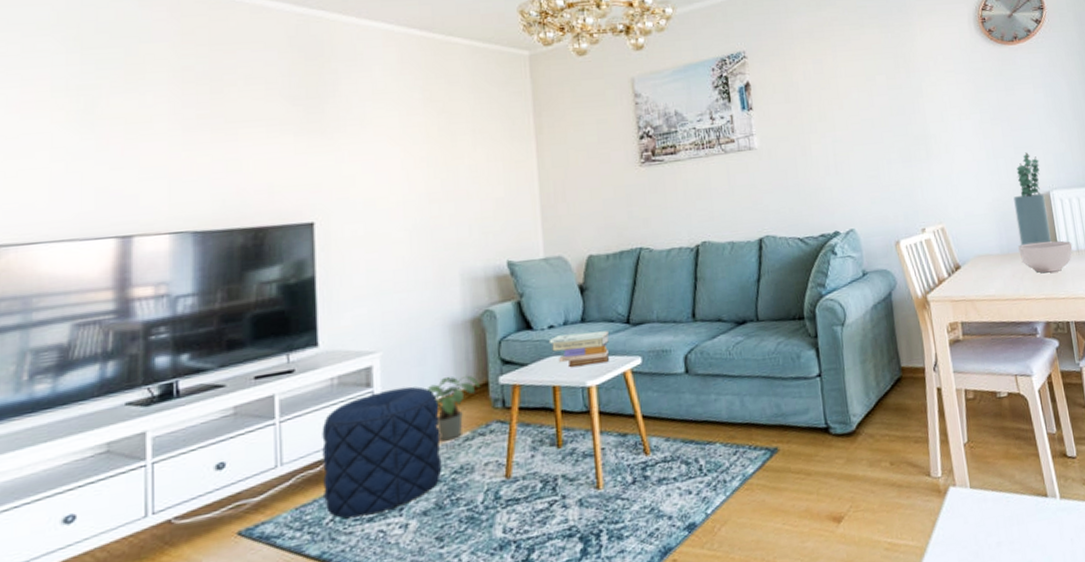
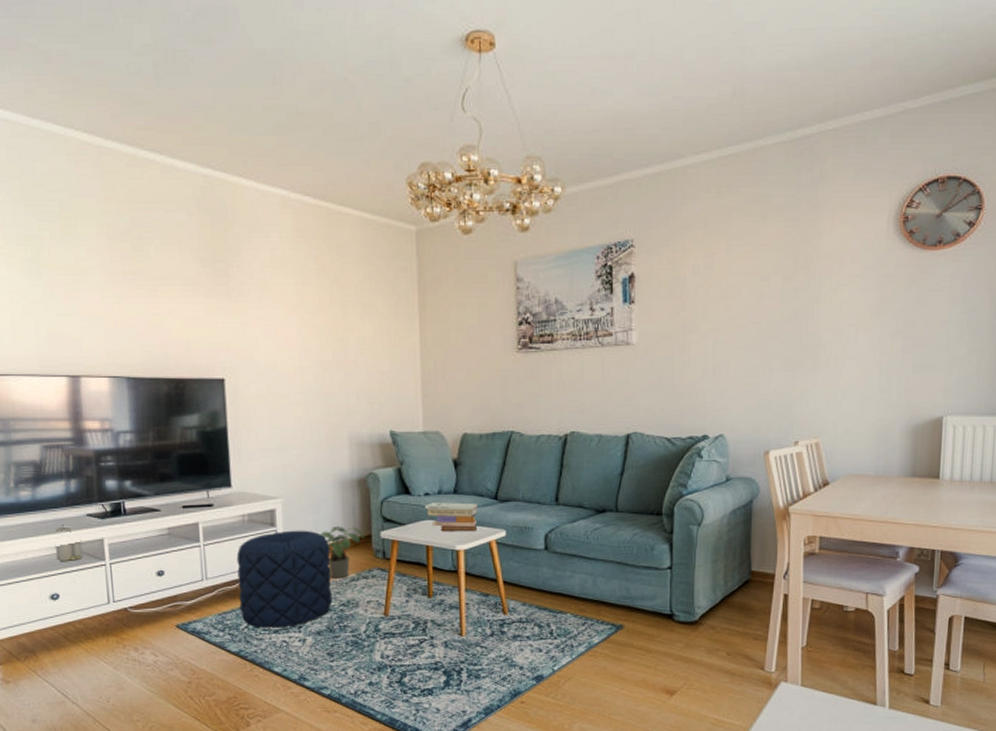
candle: none [77,421,115,470] -> present [53,525,83,561]
vase: present [1013,152,1052,245] -> none [898,372,938,470]
bowl: present [1018,240,1073,273] -> none [895,467,956,500]

